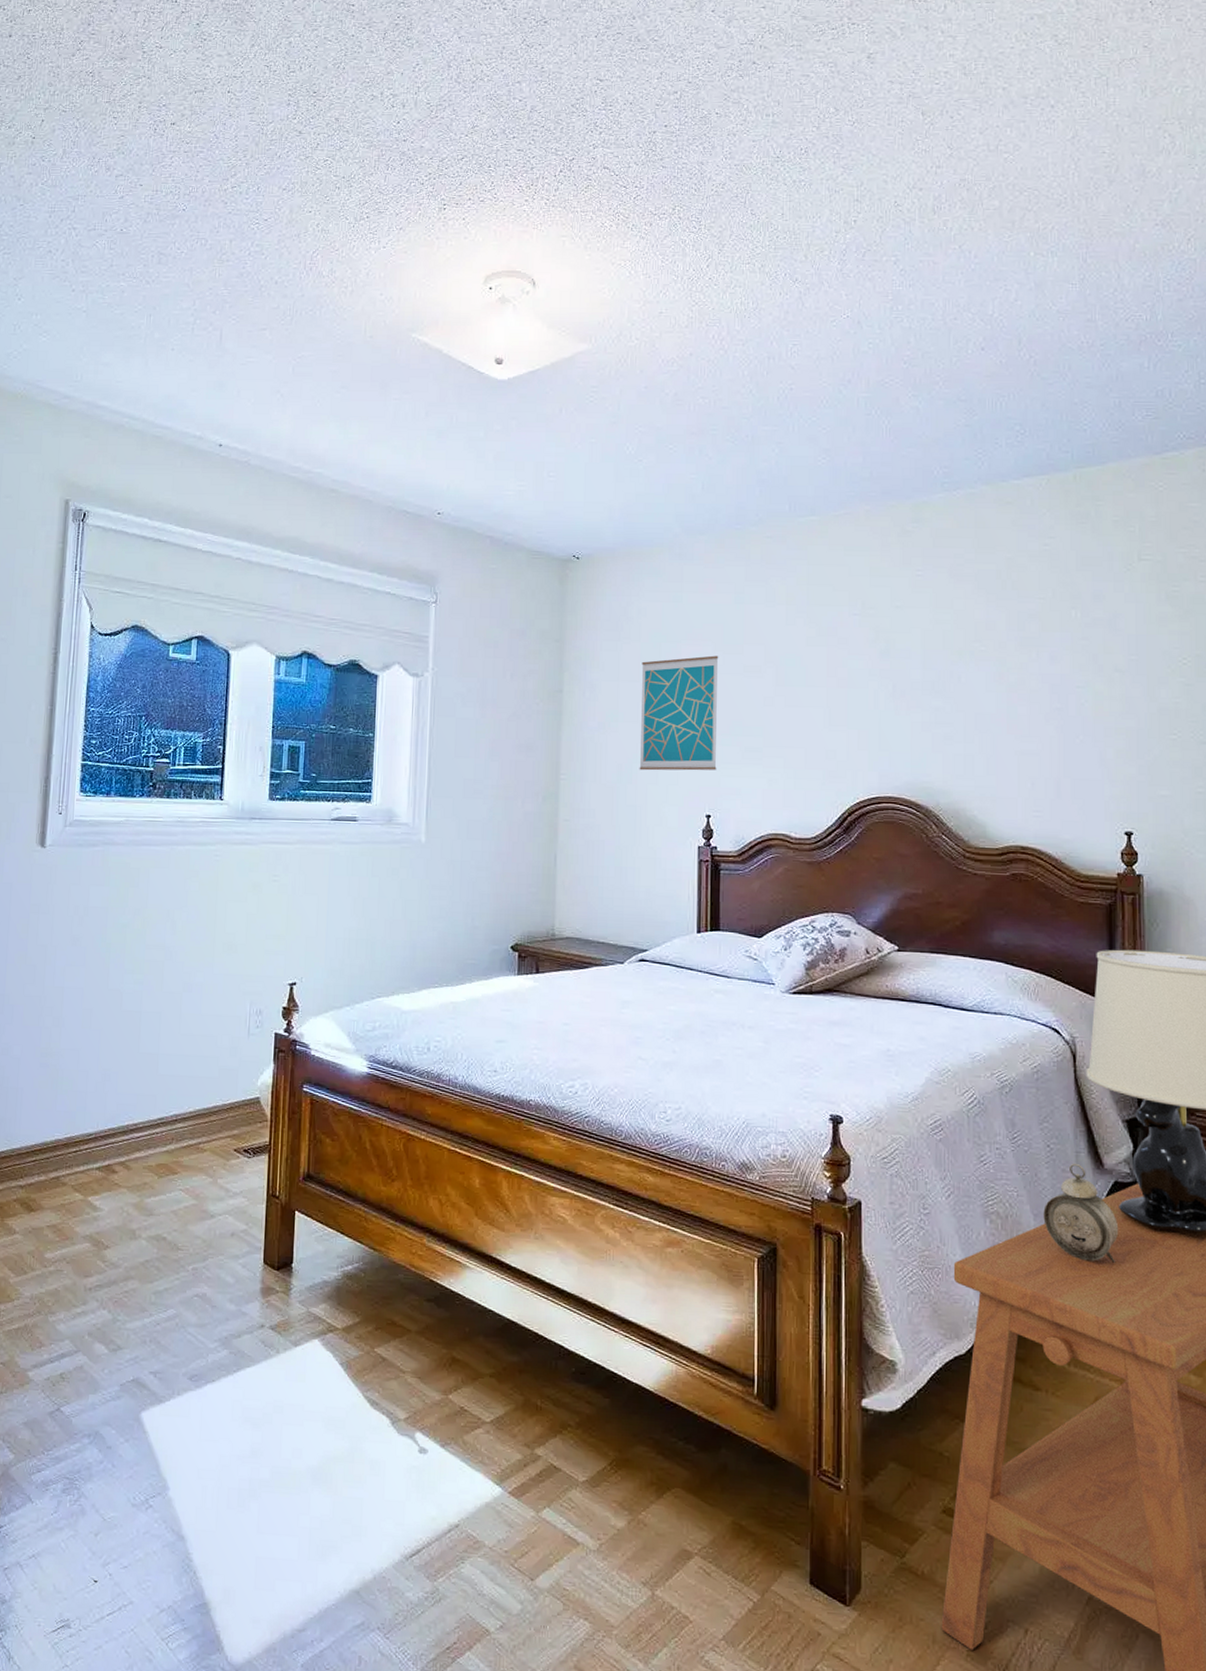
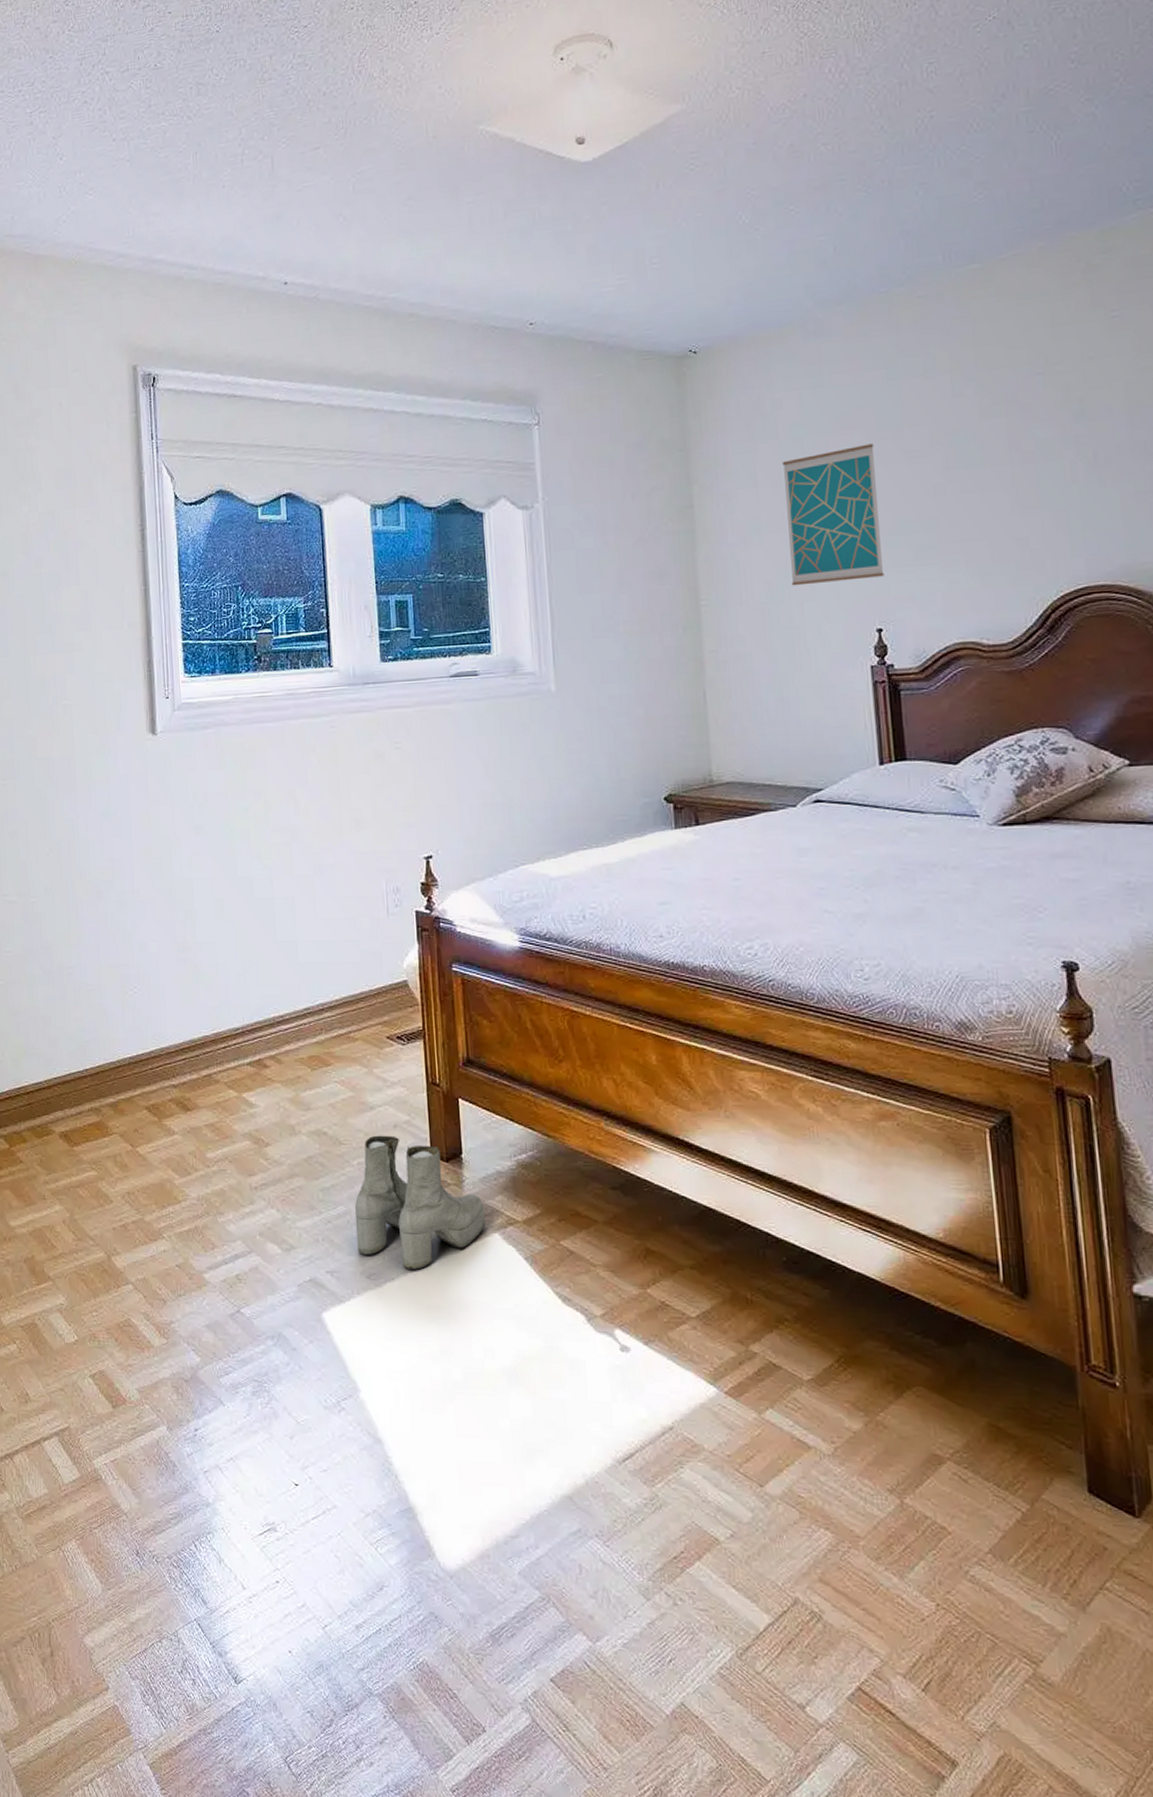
boots: none [182,1242,308,1373] -> present [354,1135,486,1270]

